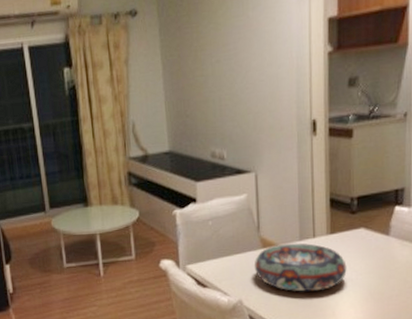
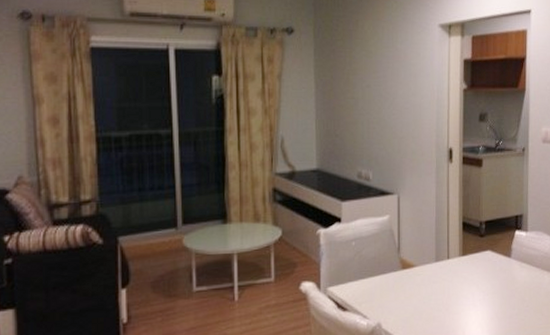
decorative bowl: present [255,243,347,292] -> none [394,264,476,313]

